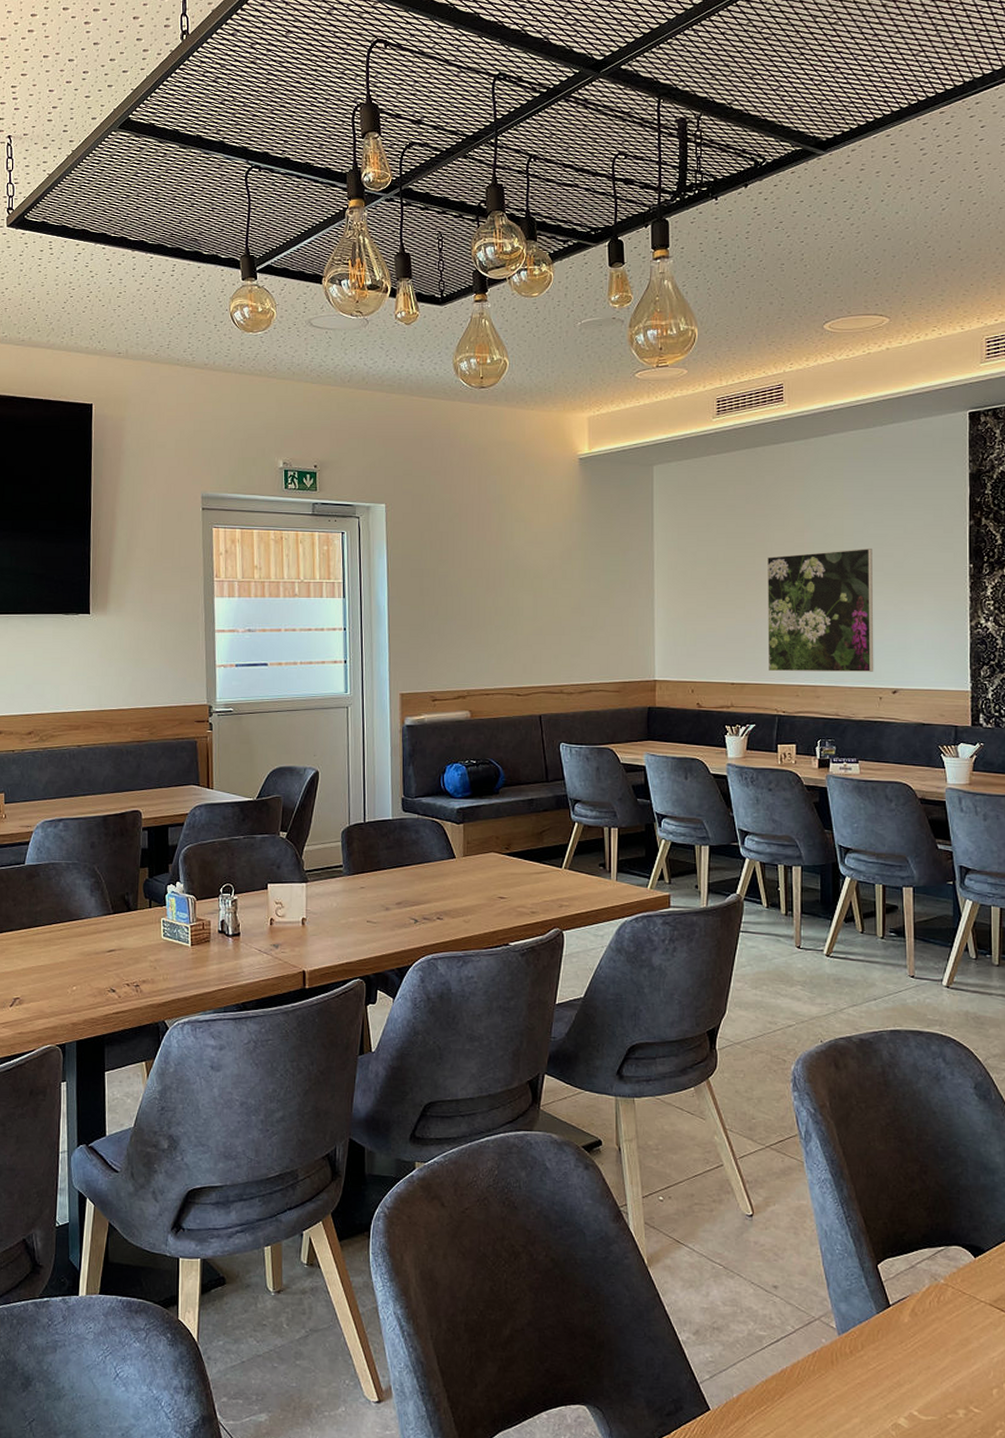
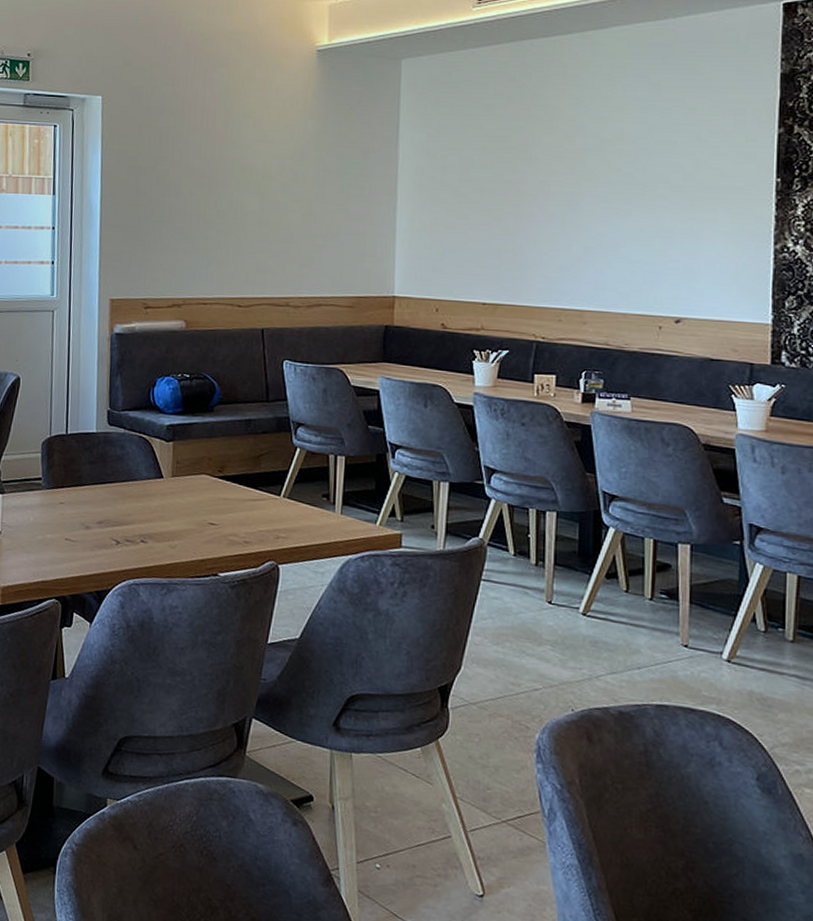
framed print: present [767,548,874,672] -> none [526,156,657,297]

